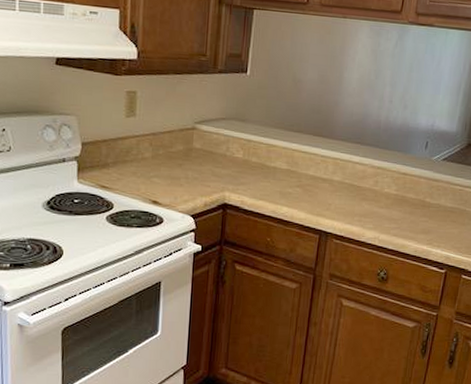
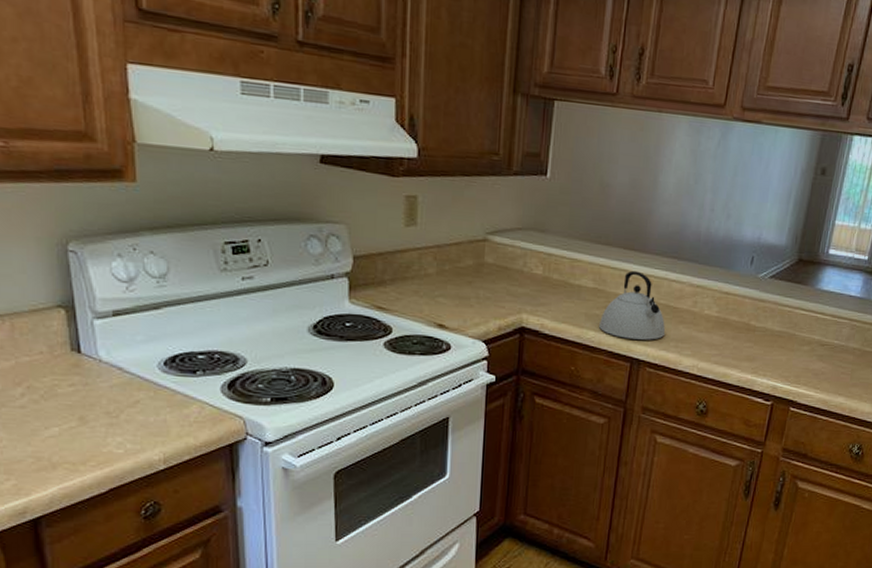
kettle: none [292,154,350,215] -> present [599,270,666,340]

